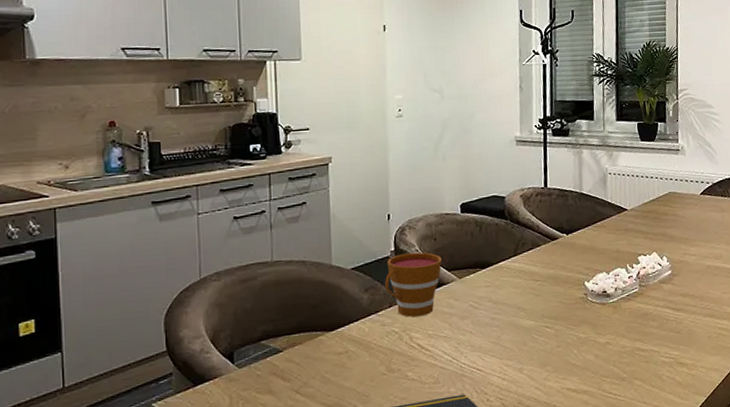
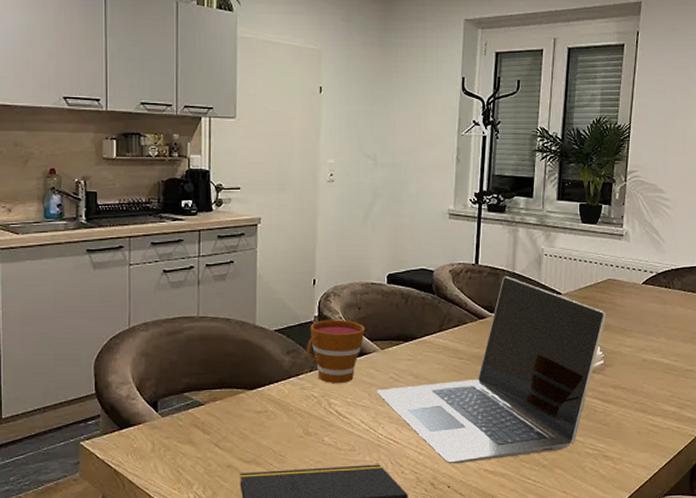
laptop: none [457,197,671,386] -> present [377,276,607,464]

